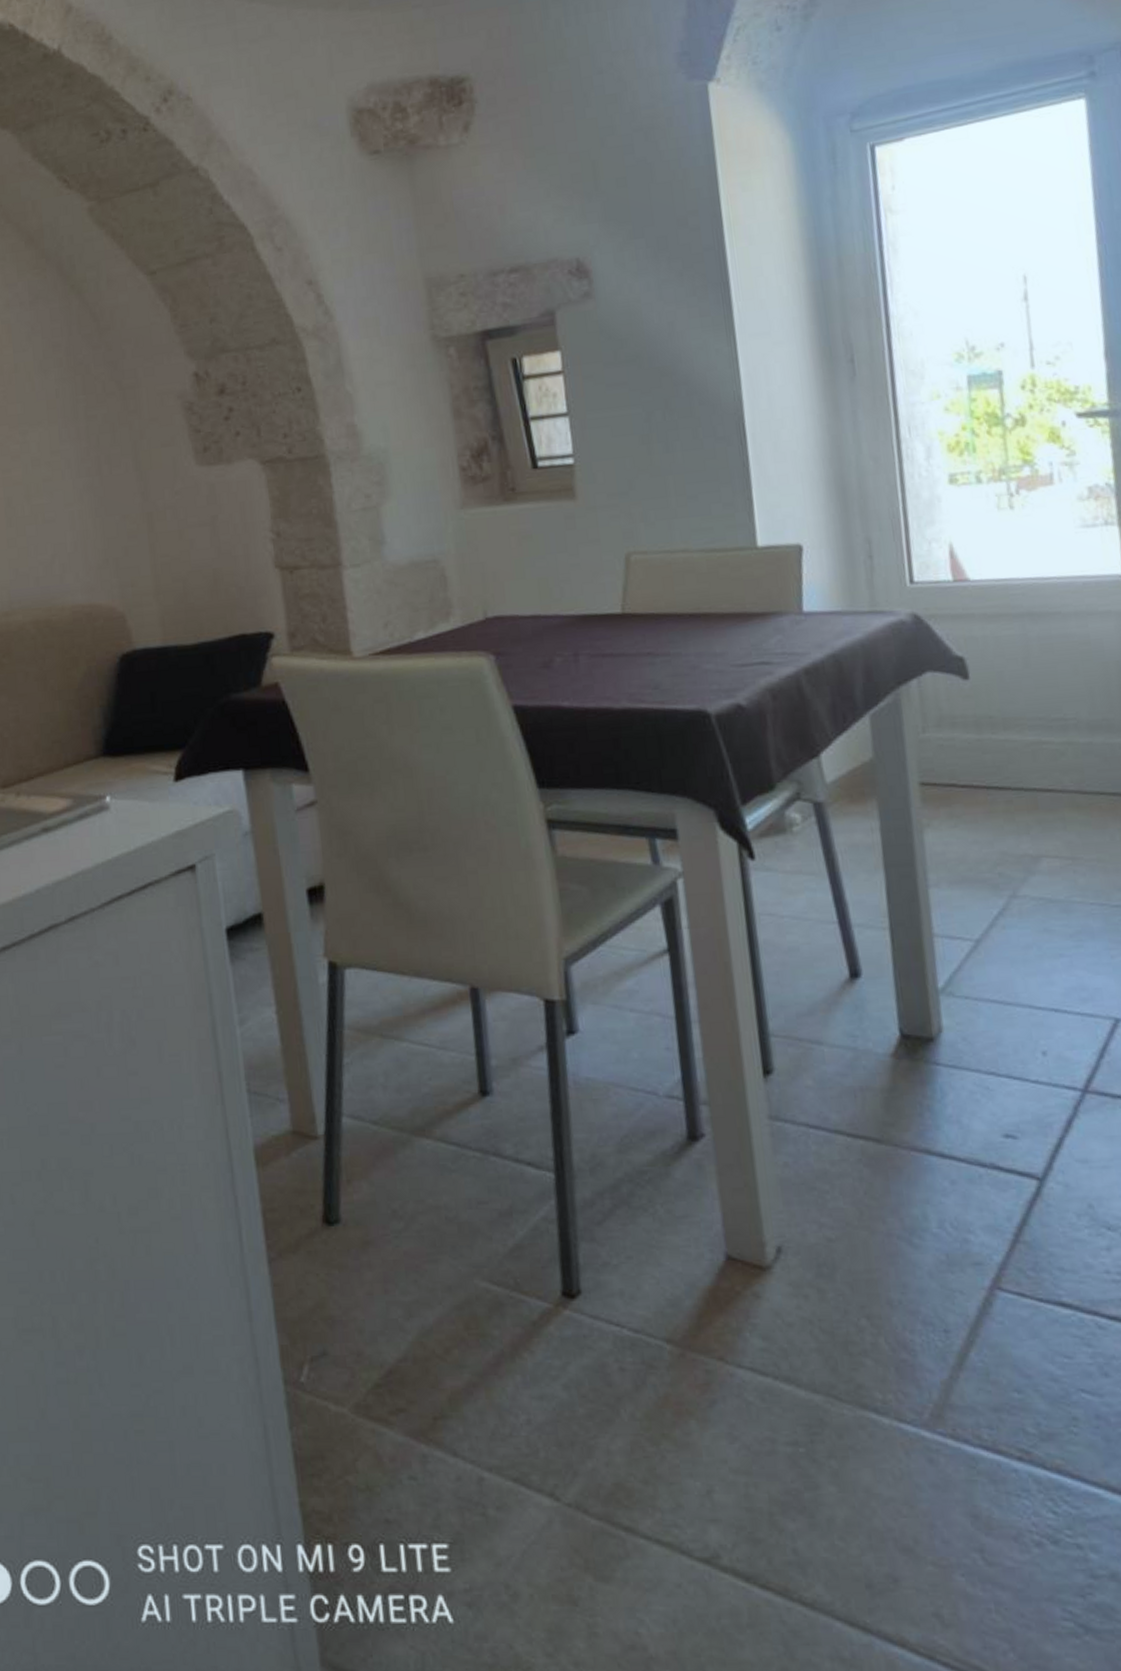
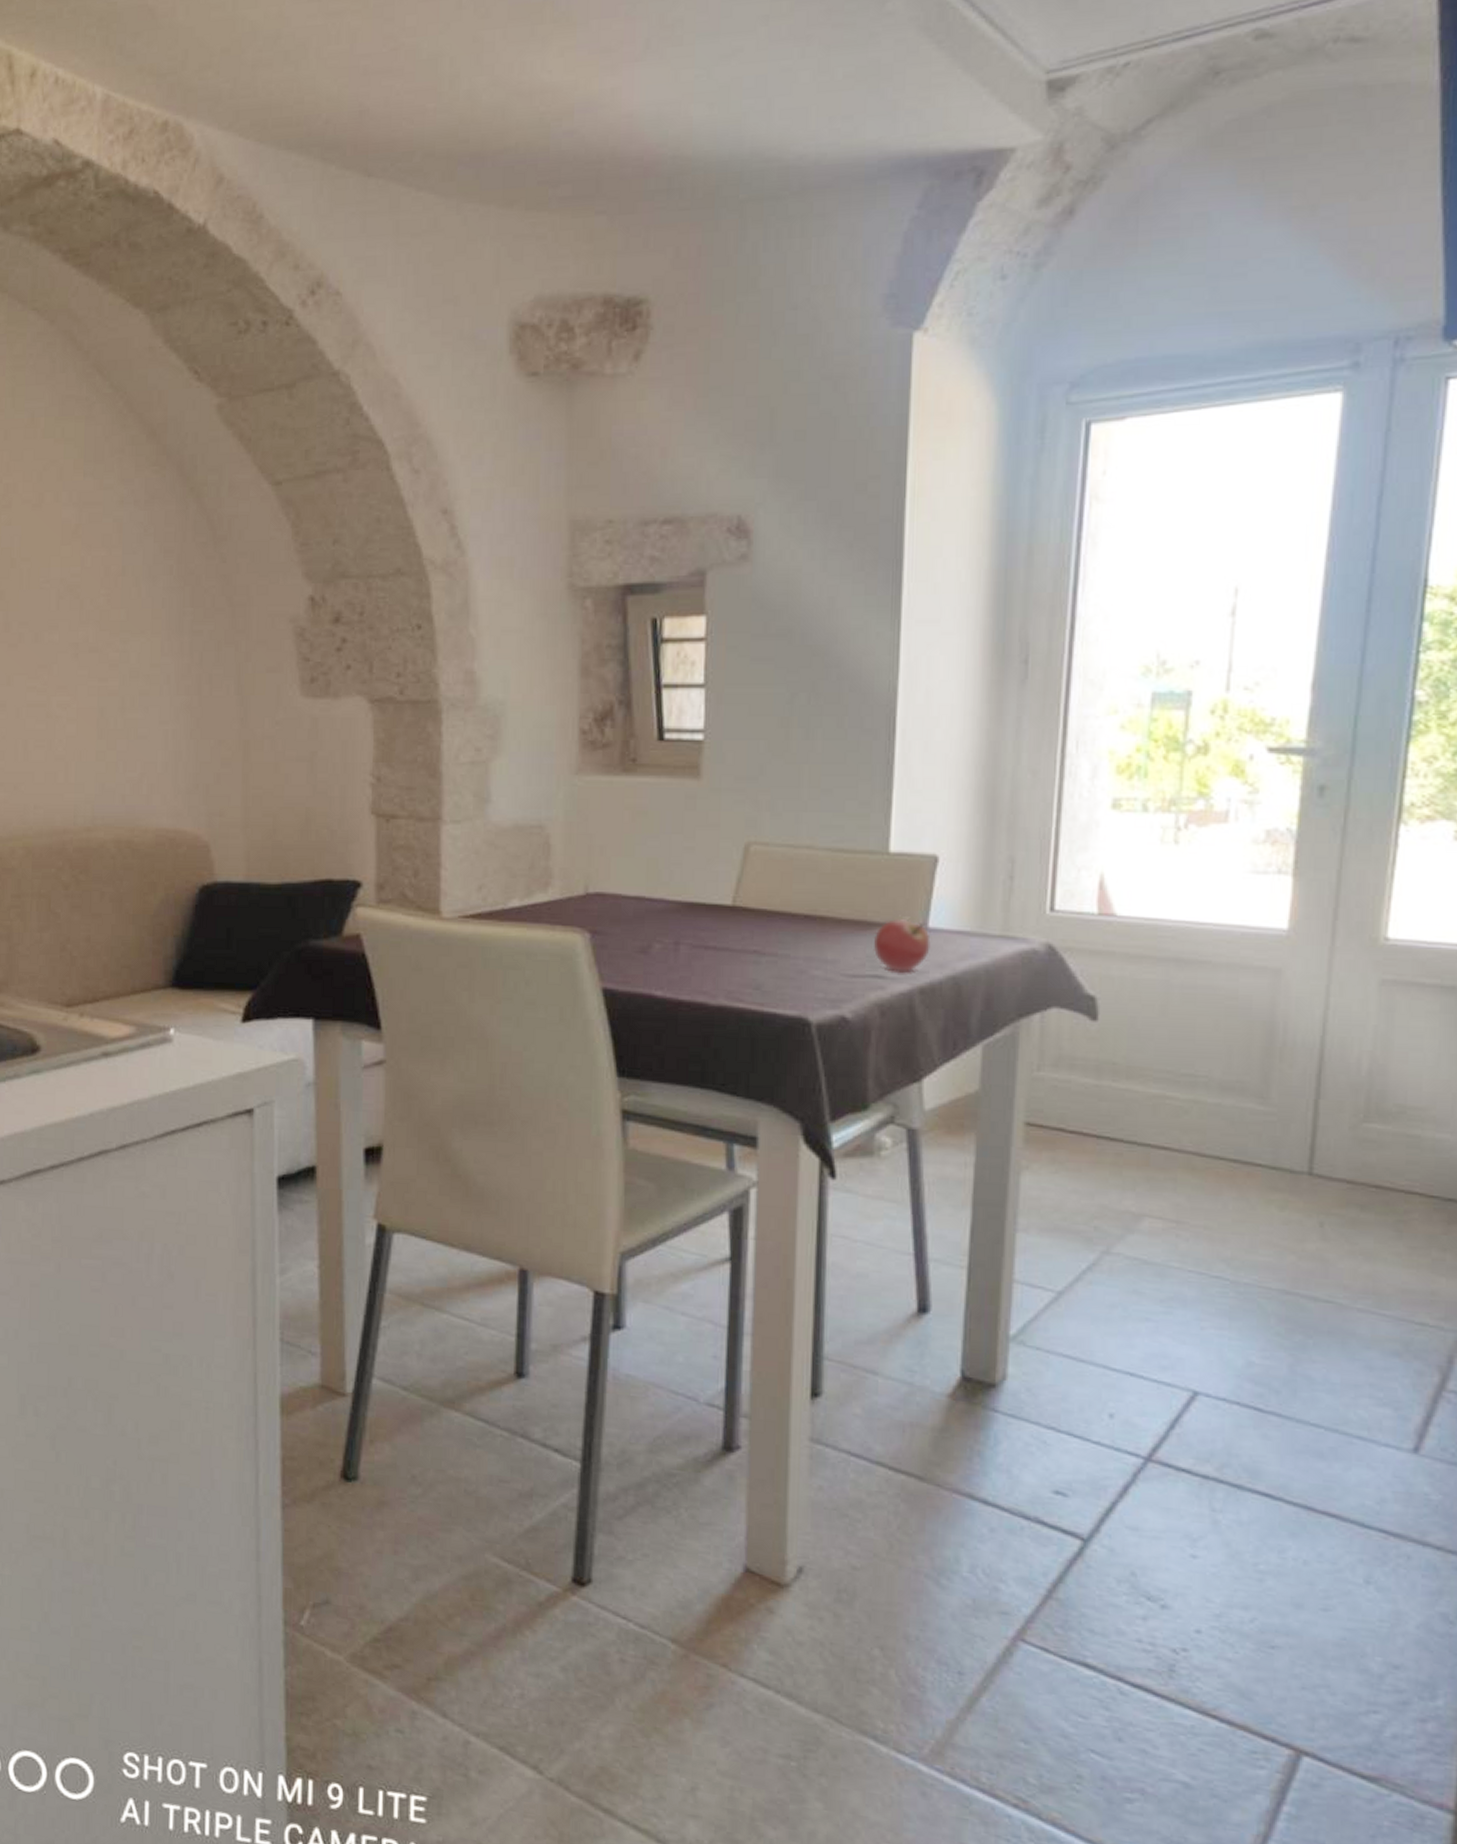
fruit: none [756,606,808,656] -> present [874,918,931,971]

